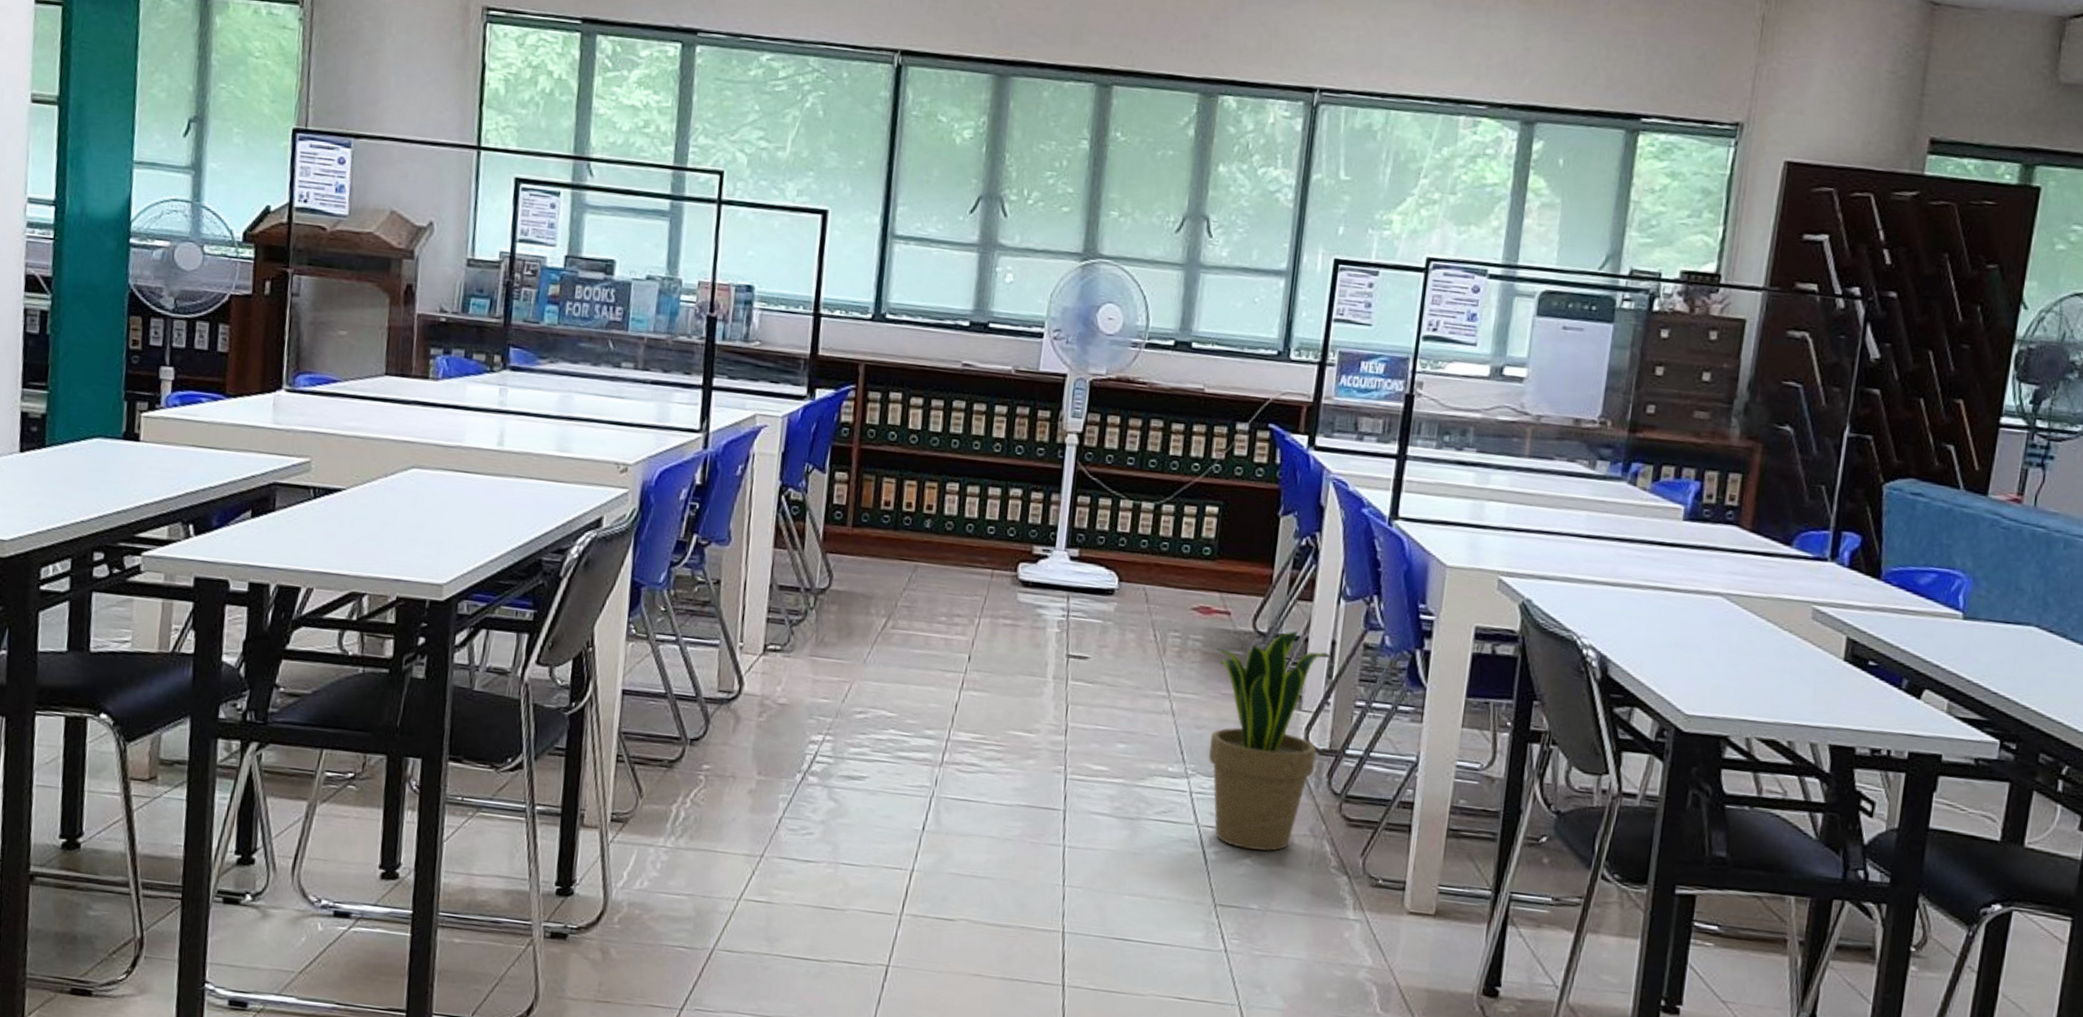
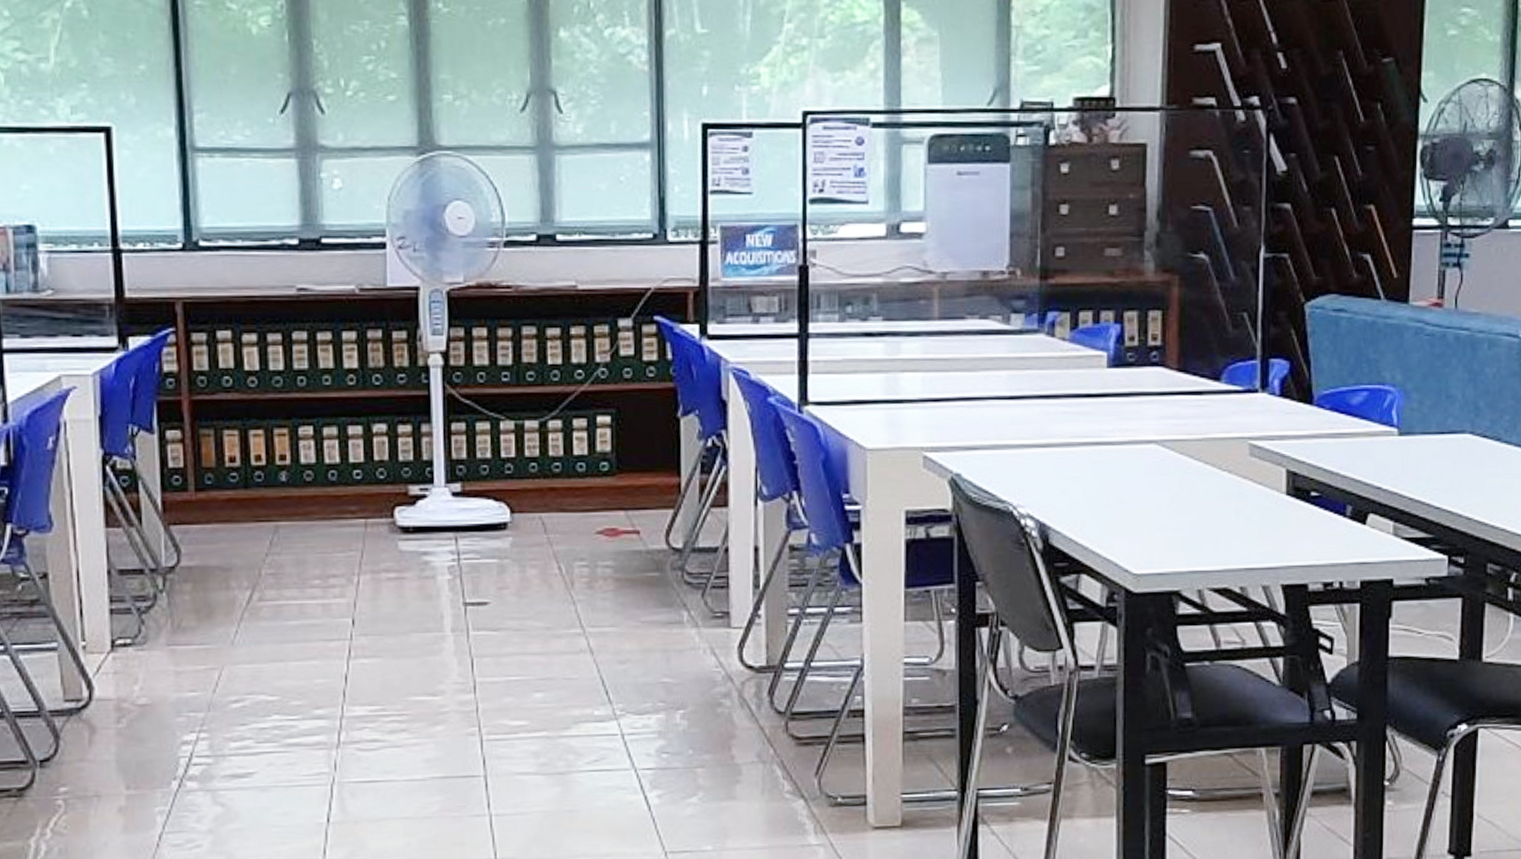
potted plant: present [1208,630,1332,852] -> none [629,541,756,788]

